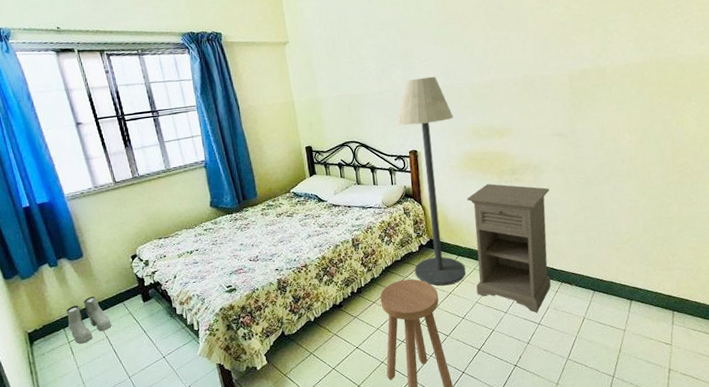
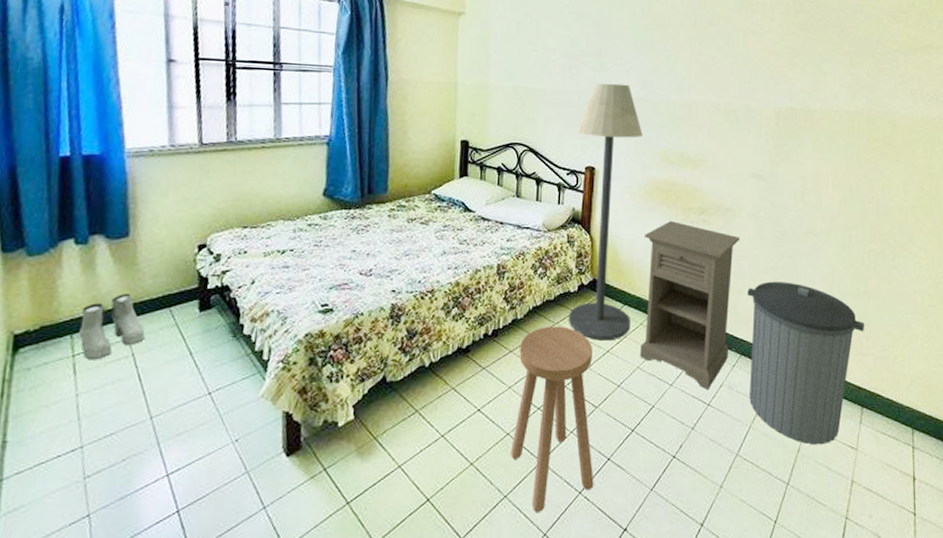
trash can: none [561,219,670,345] -> present [748,281,865,445]

